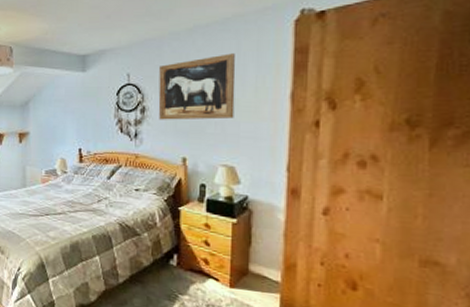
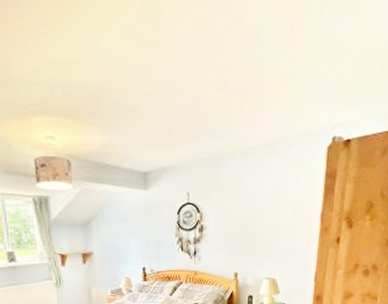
wall art: present [158,53,236,120] -> none [215,176,280,238]

